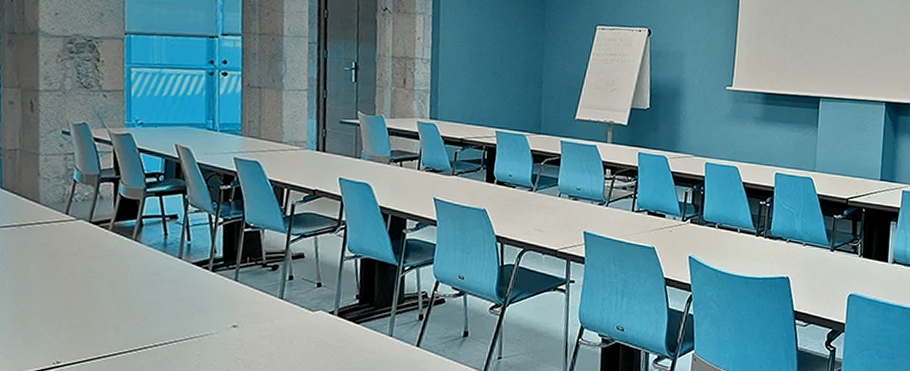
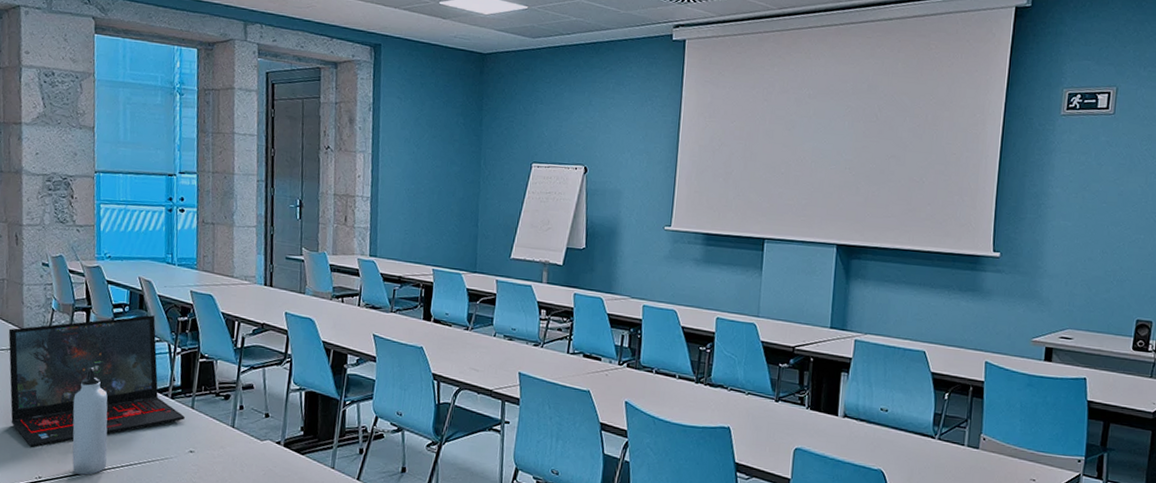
laptop: none [21,184,227,330] -> present [8,315,185,447]
water bottle: none [97,240,139,357] -> present [72,366,108,475]

